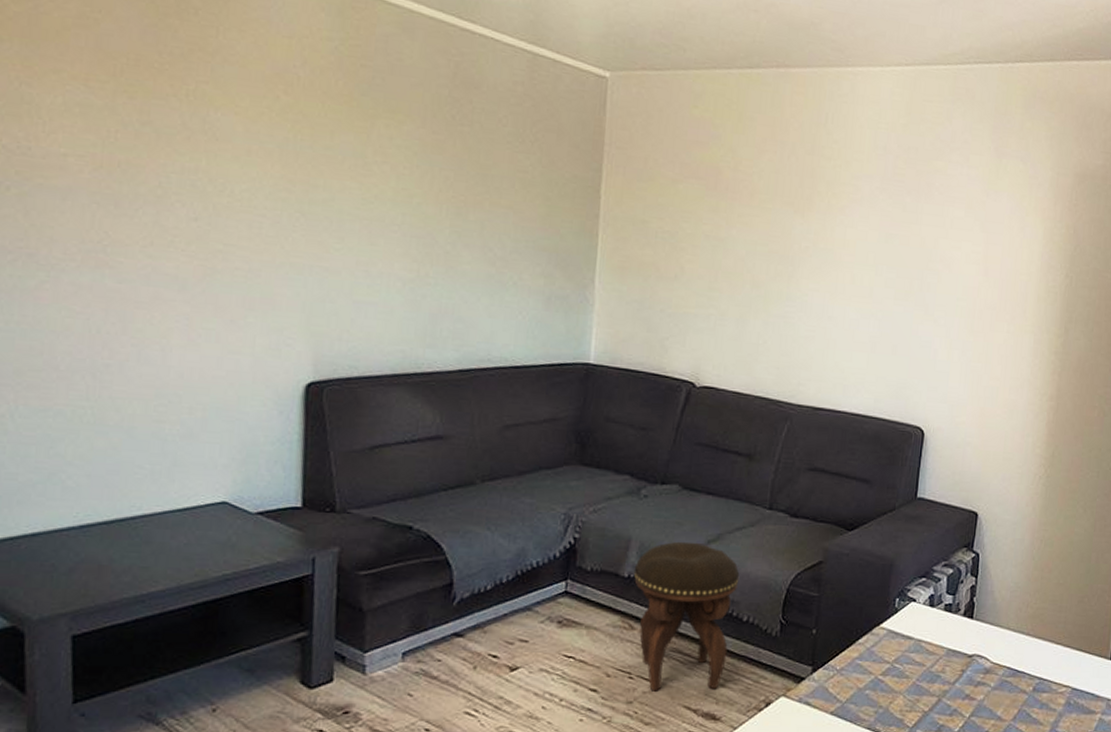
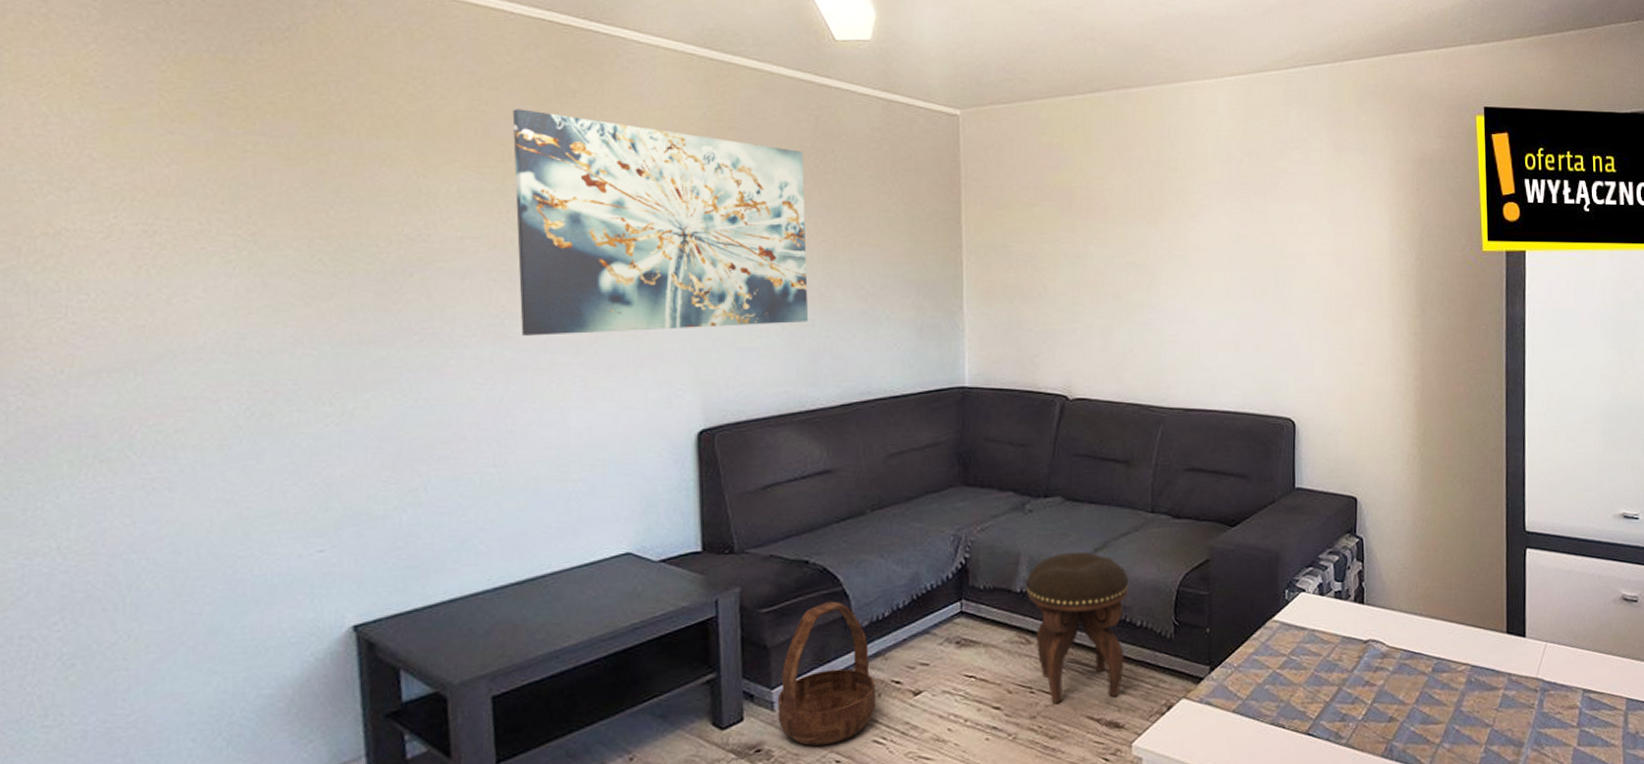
wall art: none [124,20,440,281] -> present [512,109,809,336]
basket: none [369,569,472,712] -> present [777,601,876,746]

